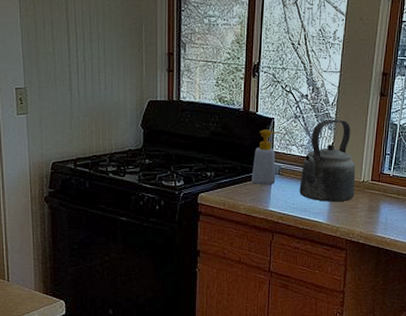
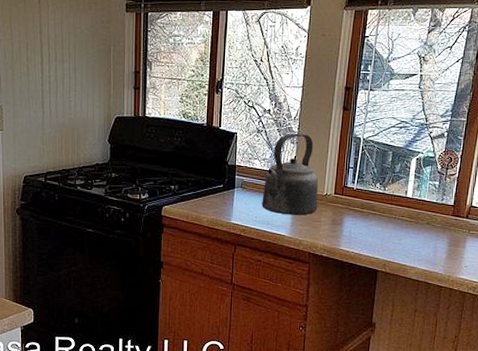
soap bottle: present [252,129,288,185] -> none [214,144,250,198]

